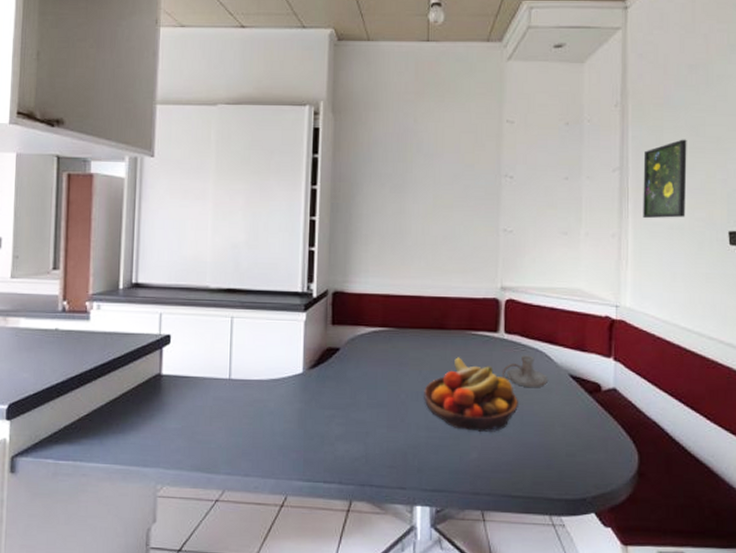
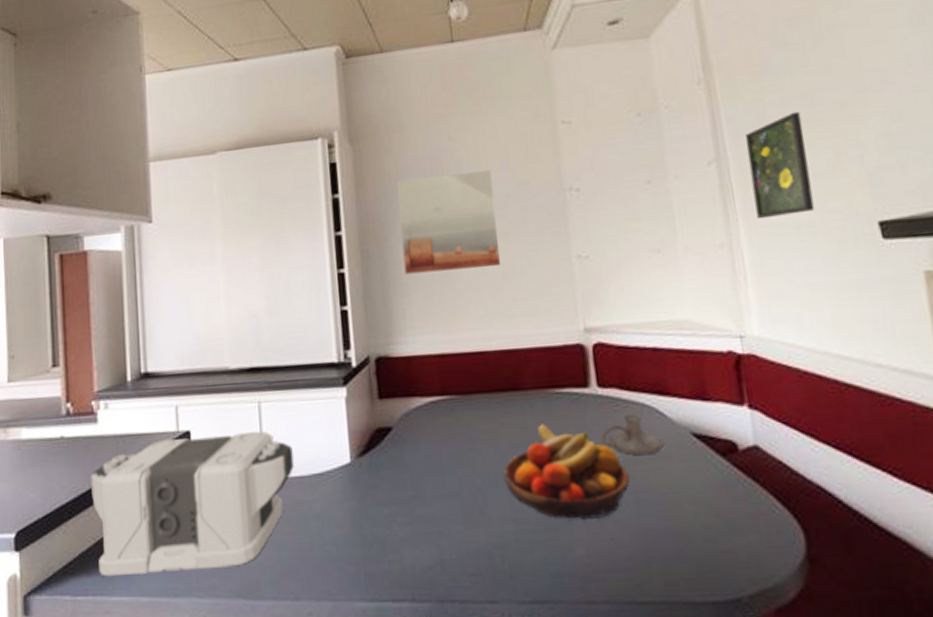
speaker: none [79,340,256,447] -> present [91,431,294,577]
wall art: none [365,150,445,230] -> present [396,170,500,274]

